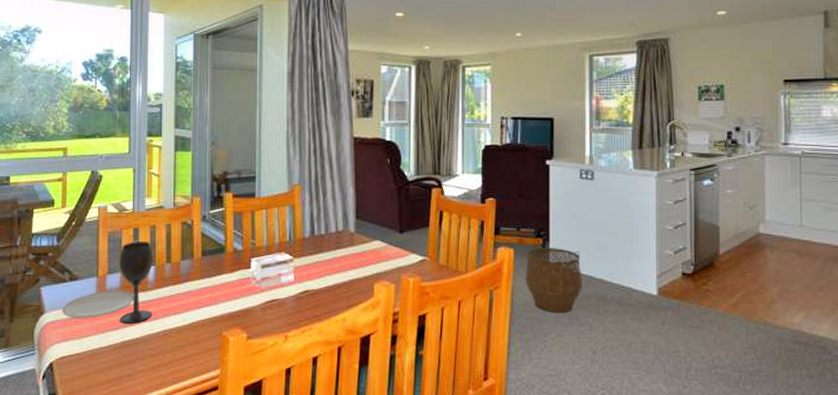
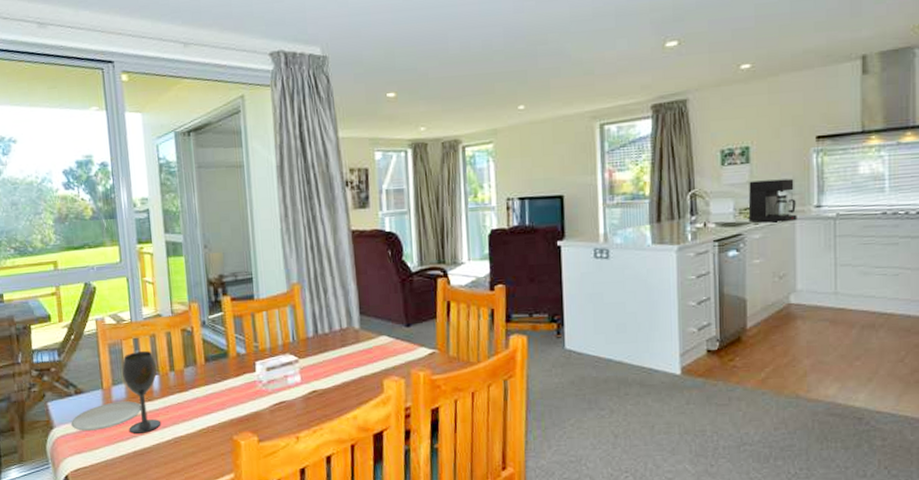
basket: present [525,248,582,314] -> none [540,332,601,399]
coffee maker: none [722,117,767,156] -> present [748,178,797,223]

